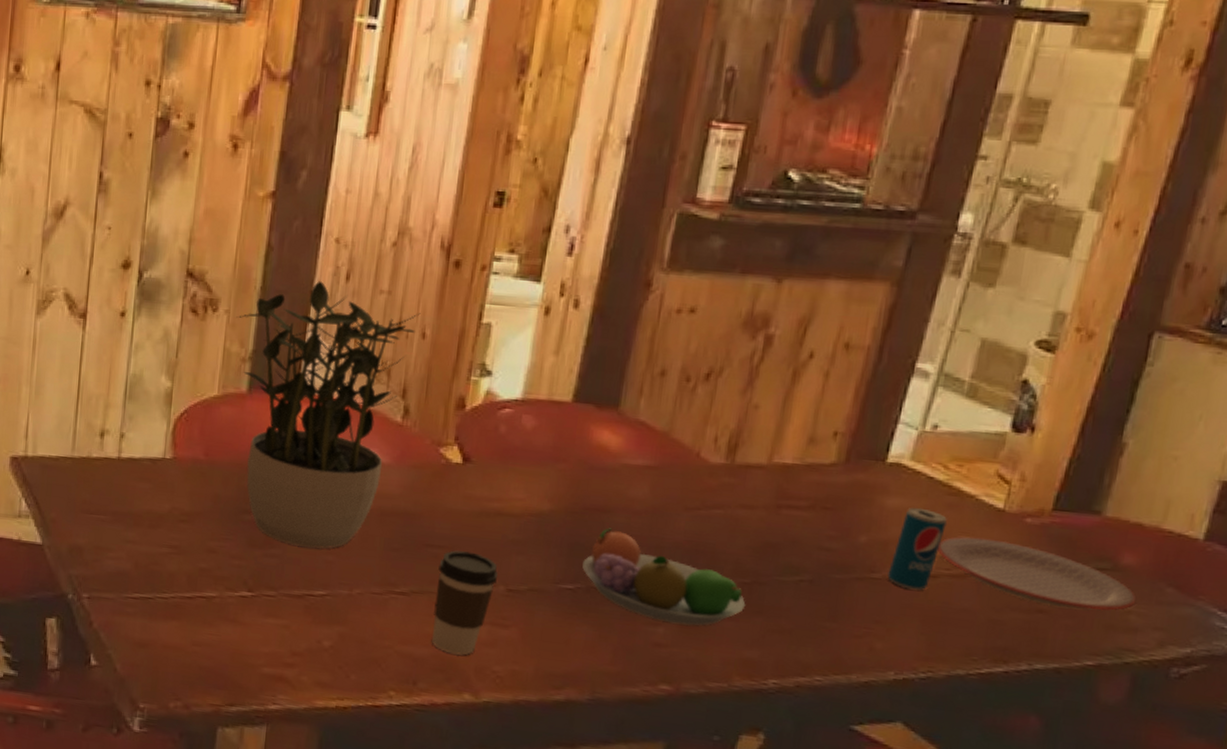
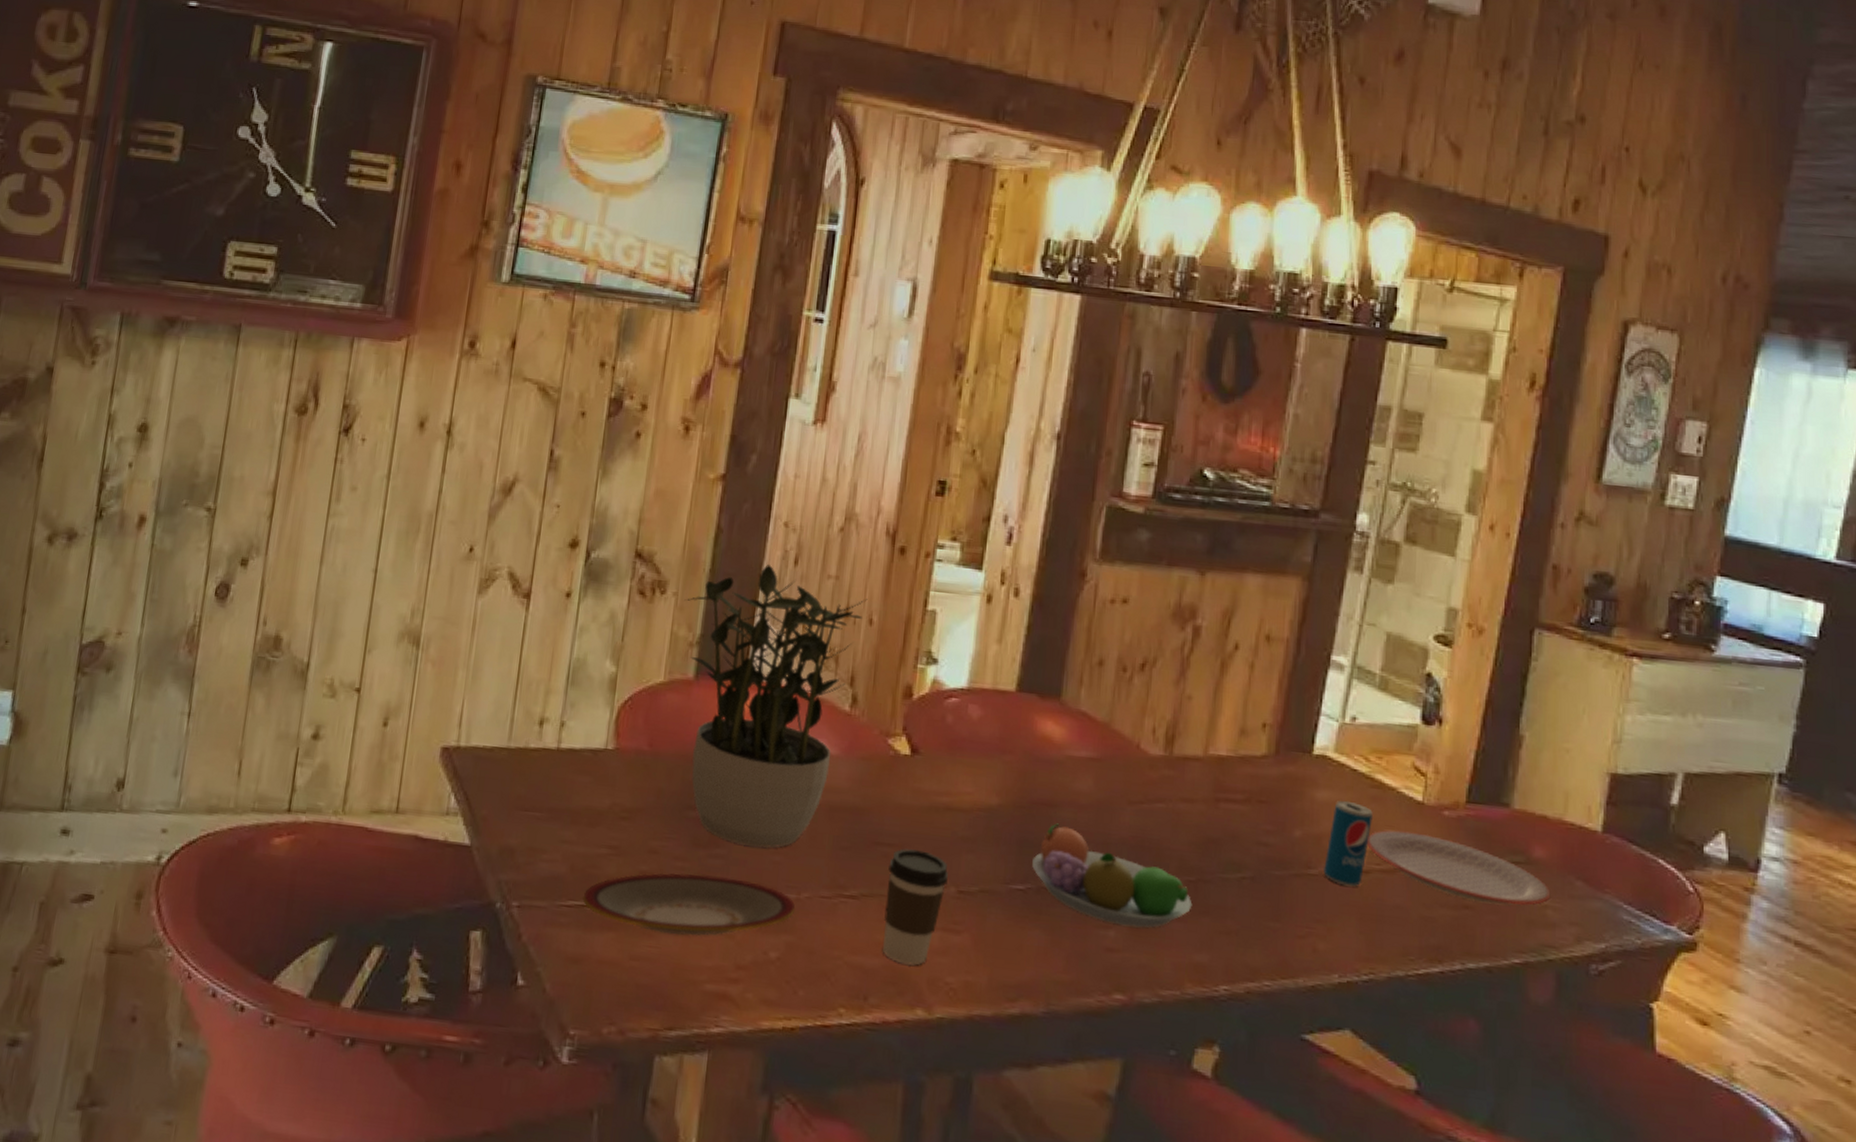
plate: none [147,570,347,626] -> present [582,873,795,936]

